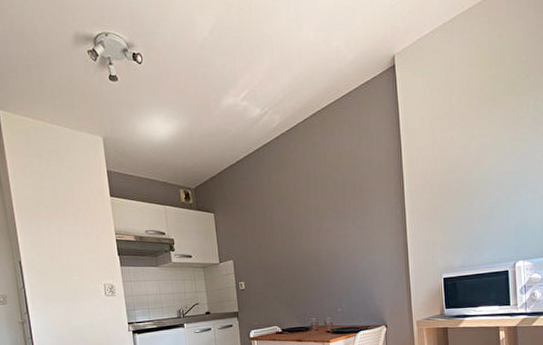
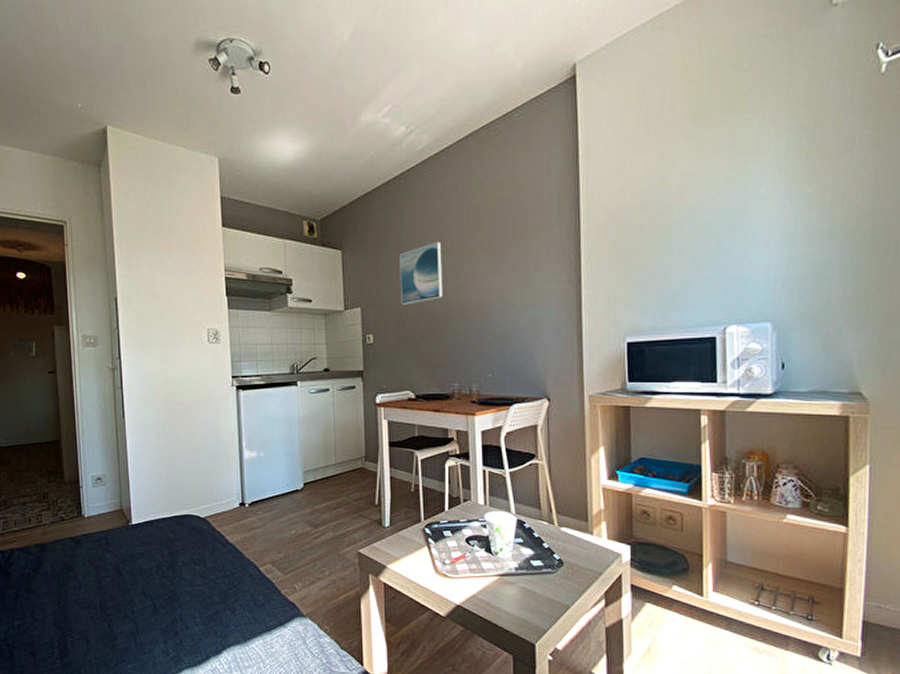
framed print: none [262,203,300,256] -> present [400,241,443,305]

